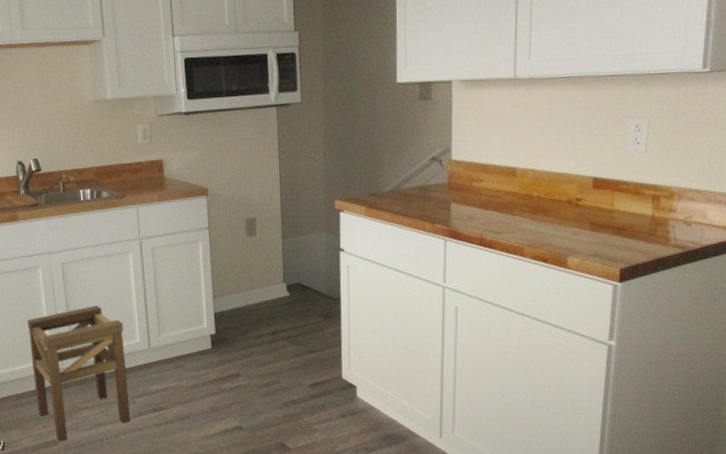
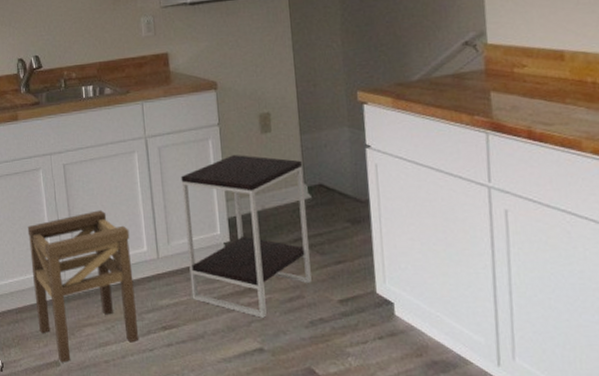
side table: none [172,256,287,400] -> present [181,155,312,318]

